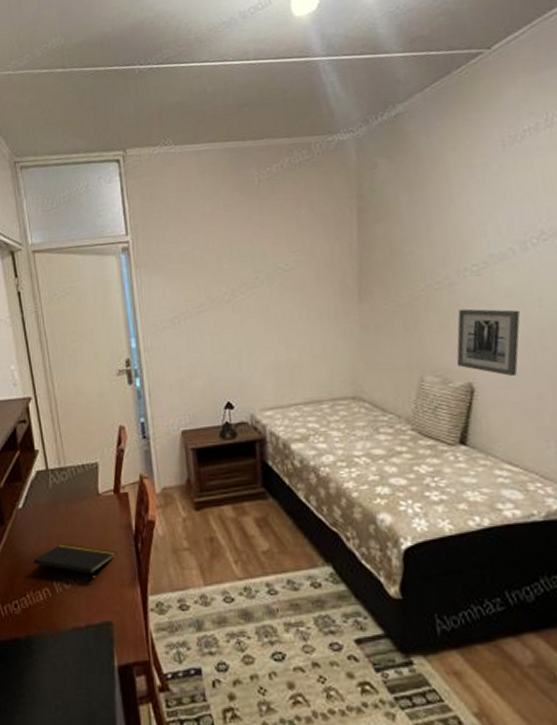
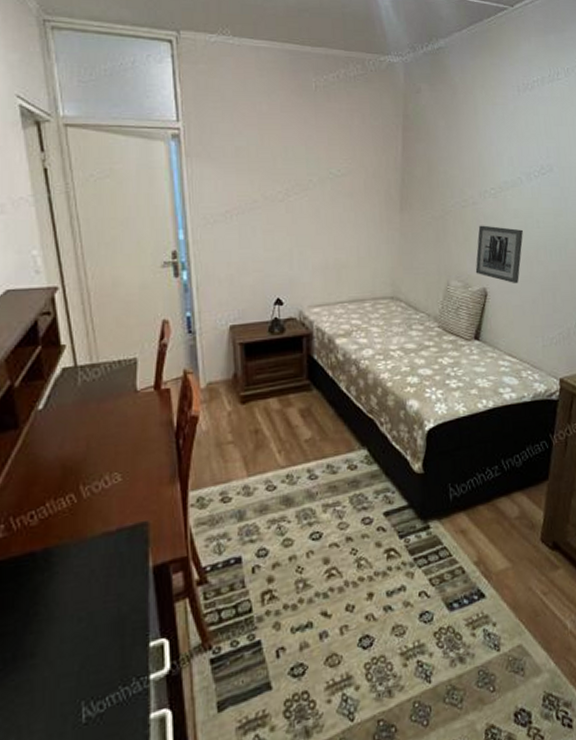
notepad: present [33,544,117,582] -> none [55,445,155,483]

